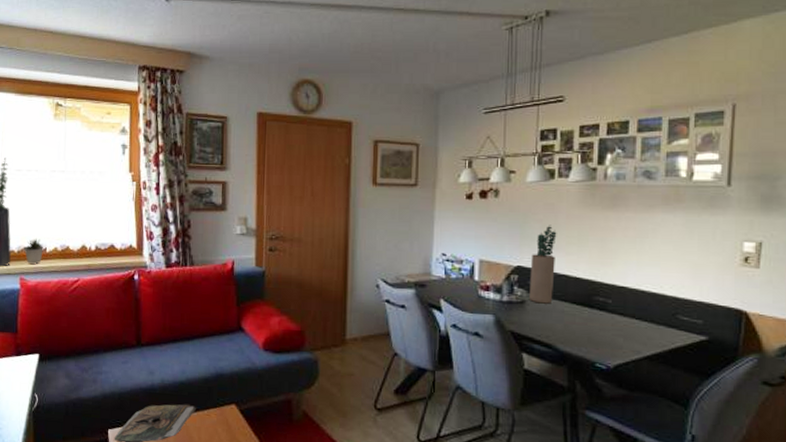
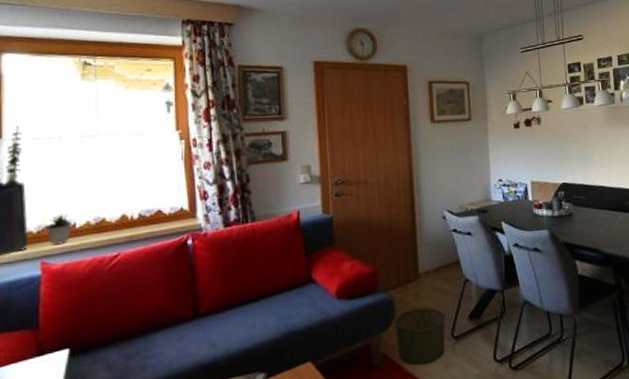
basket: none [316,373,371,429] -> present [393,307,447,365]
vase: present [528,224,557,304] -> none [573,144,594,214]

